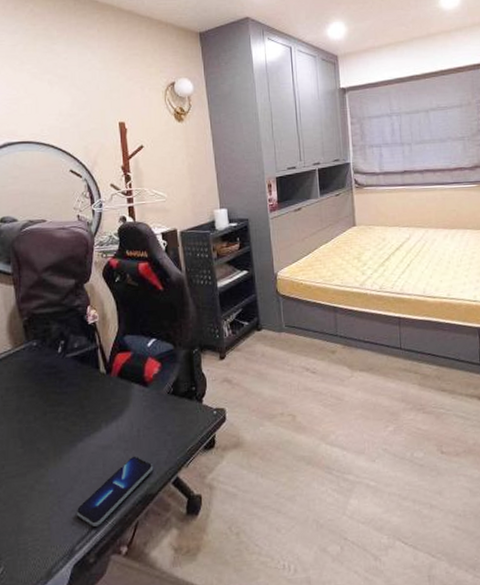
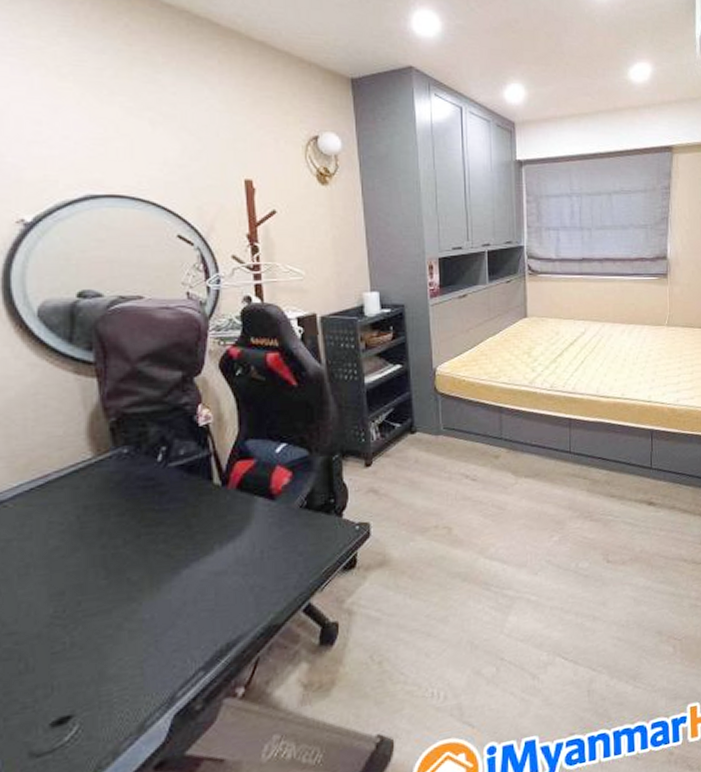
smartphone: present [77,456,154,527] -> none [180,581,280,668]

